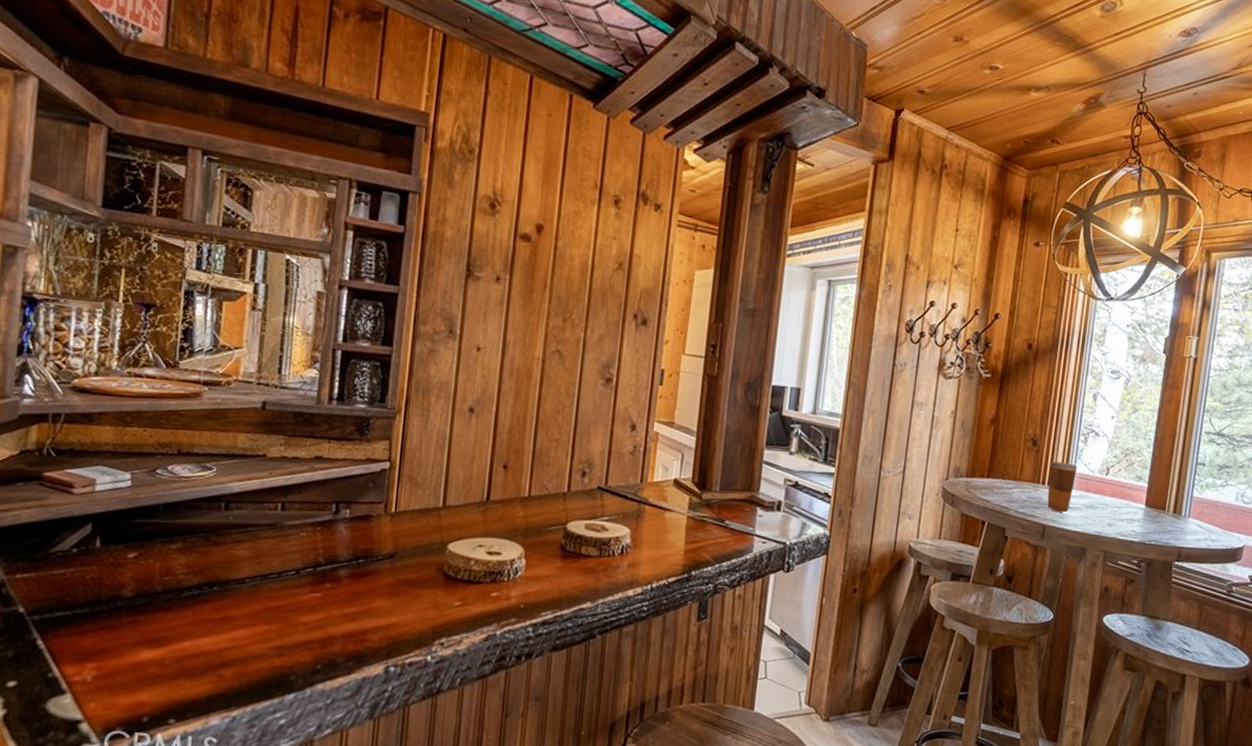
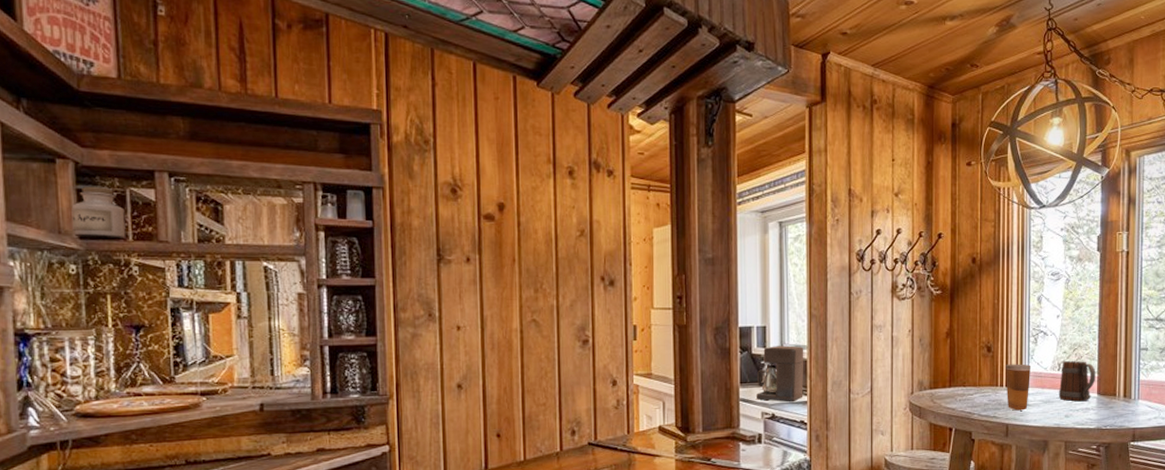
jar: none [96,154,152,214] -> present [71,186,126,240]
coffee maker: none [781,410,838,472] -> present [757,345,804,403]
beer mug: none [1103,466,1147,512] -> present [1058,361,1096,402]

